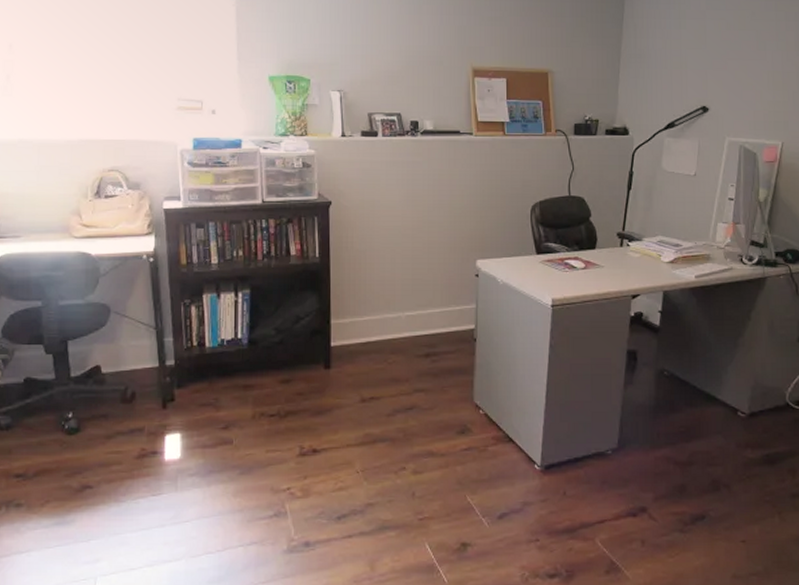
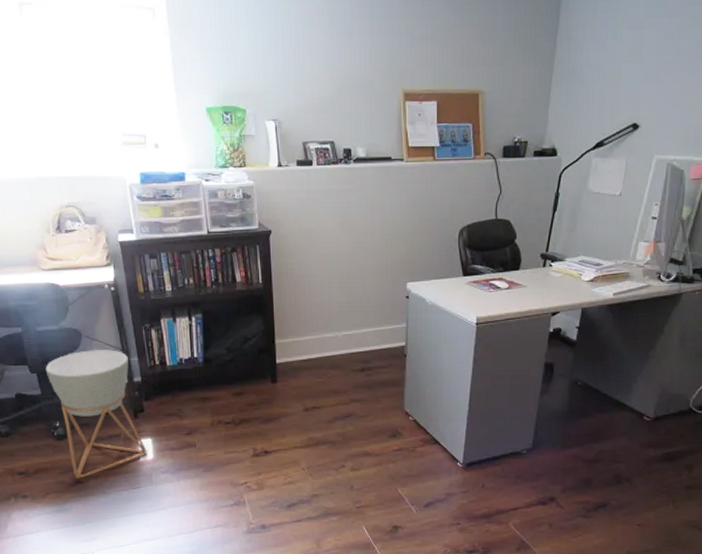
planter: none [63,327,174,483] -> present [45,349,147,479]

